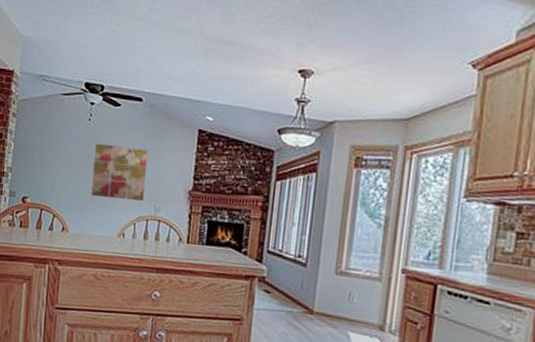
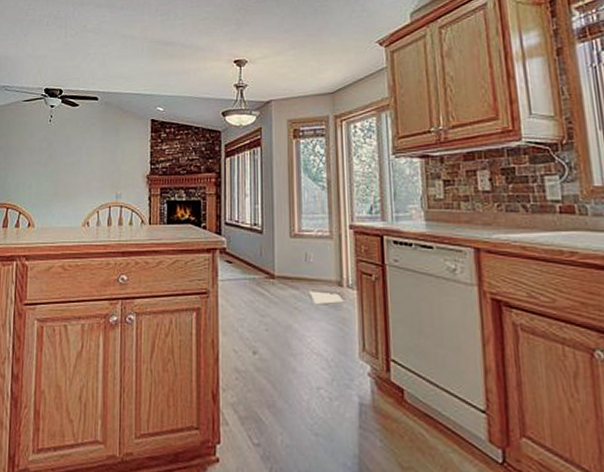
wall art: present [91,143,148,202] -> none [55,141,106,191]

